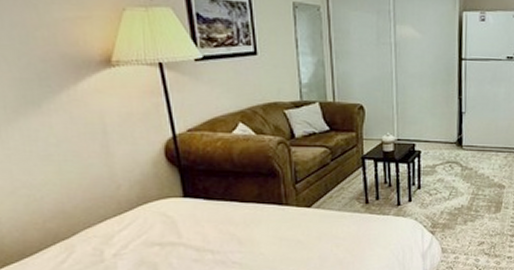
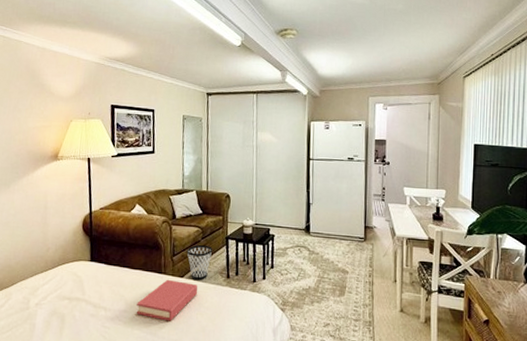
hardback book: none [254,210,331,258] -> present [136,279,198,322]
wastebasket: none [313,167,346,208] -> present [186,244,213,280]

